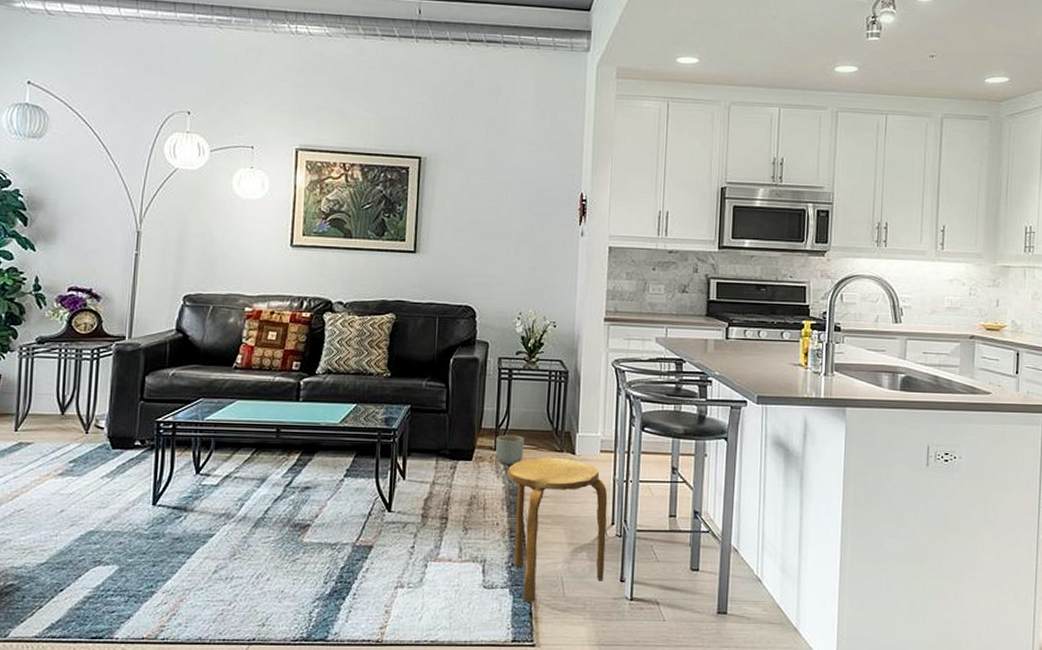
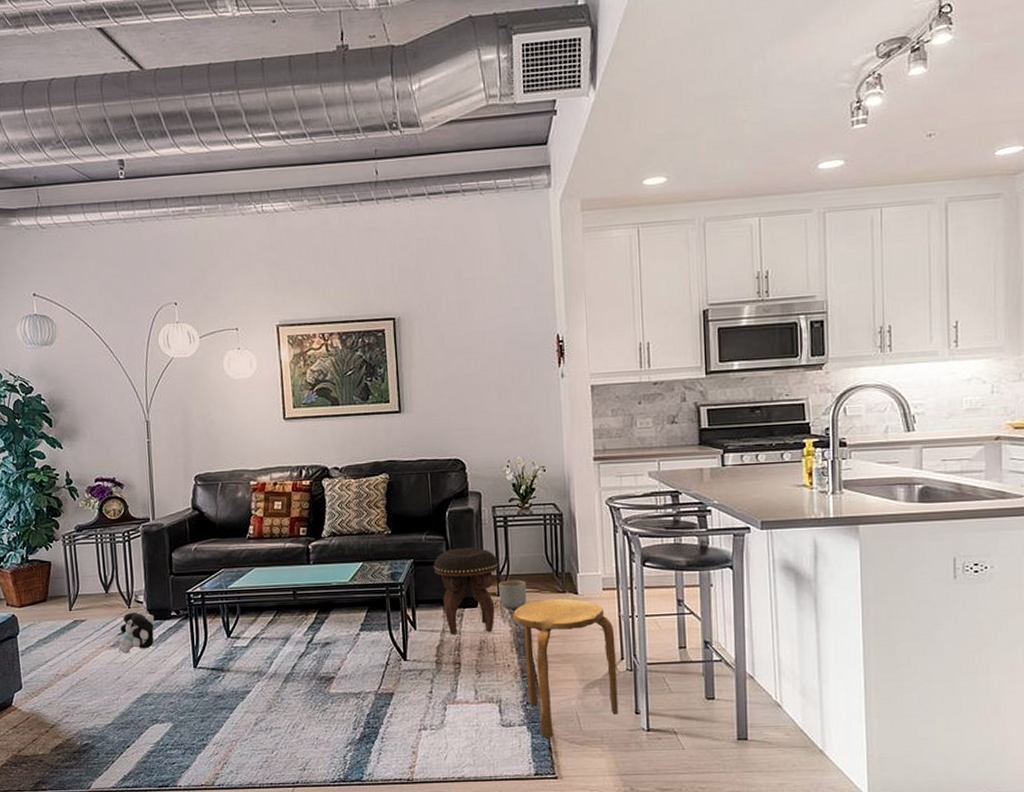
plush toy: none [66,437,115,484] -> present [117,610,155,654]
footstool: none [430,397,499,487] -> present [433,547,499,634]

